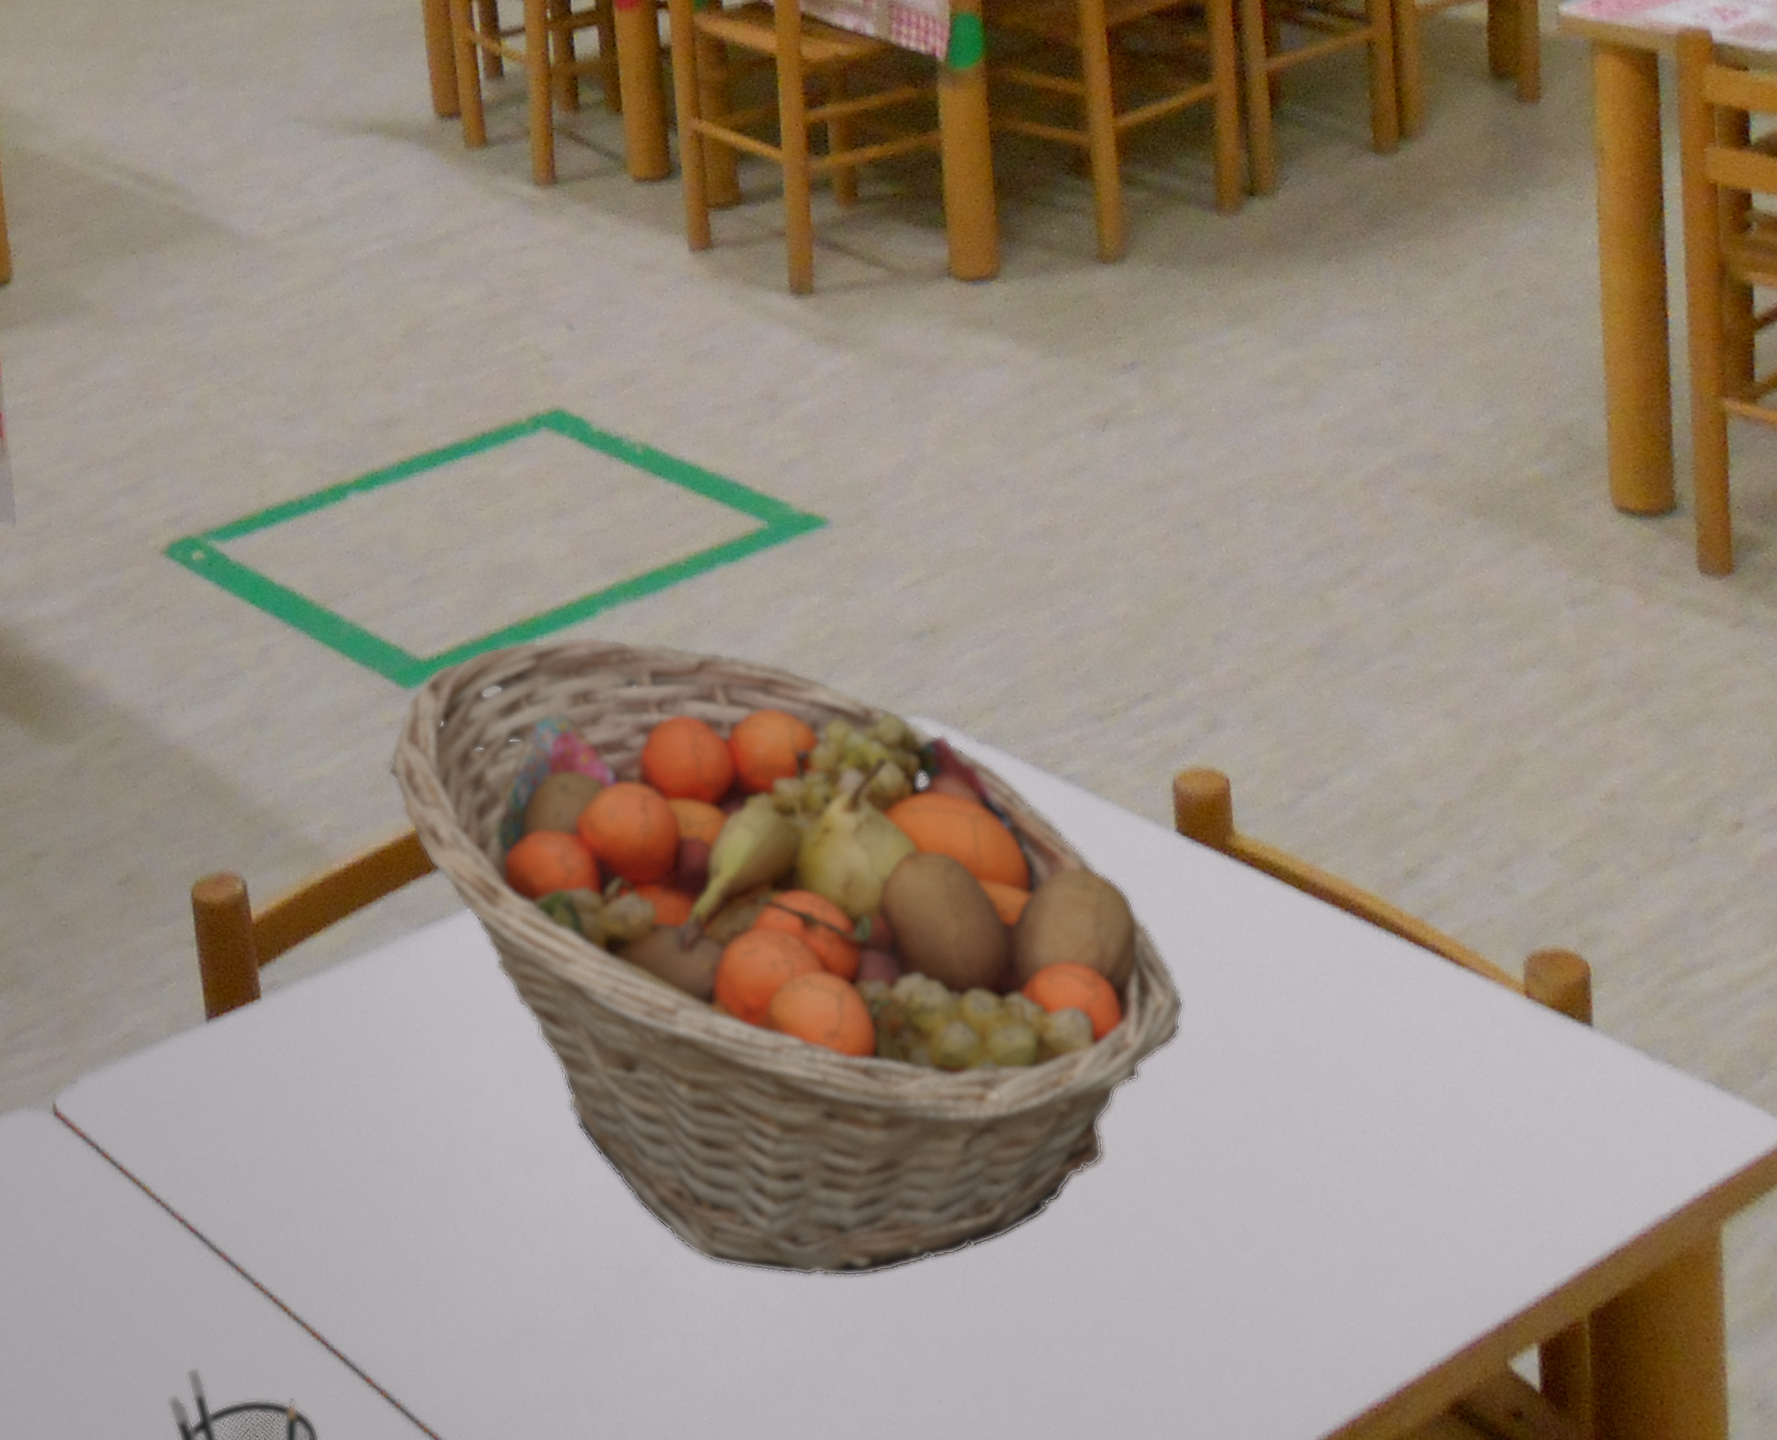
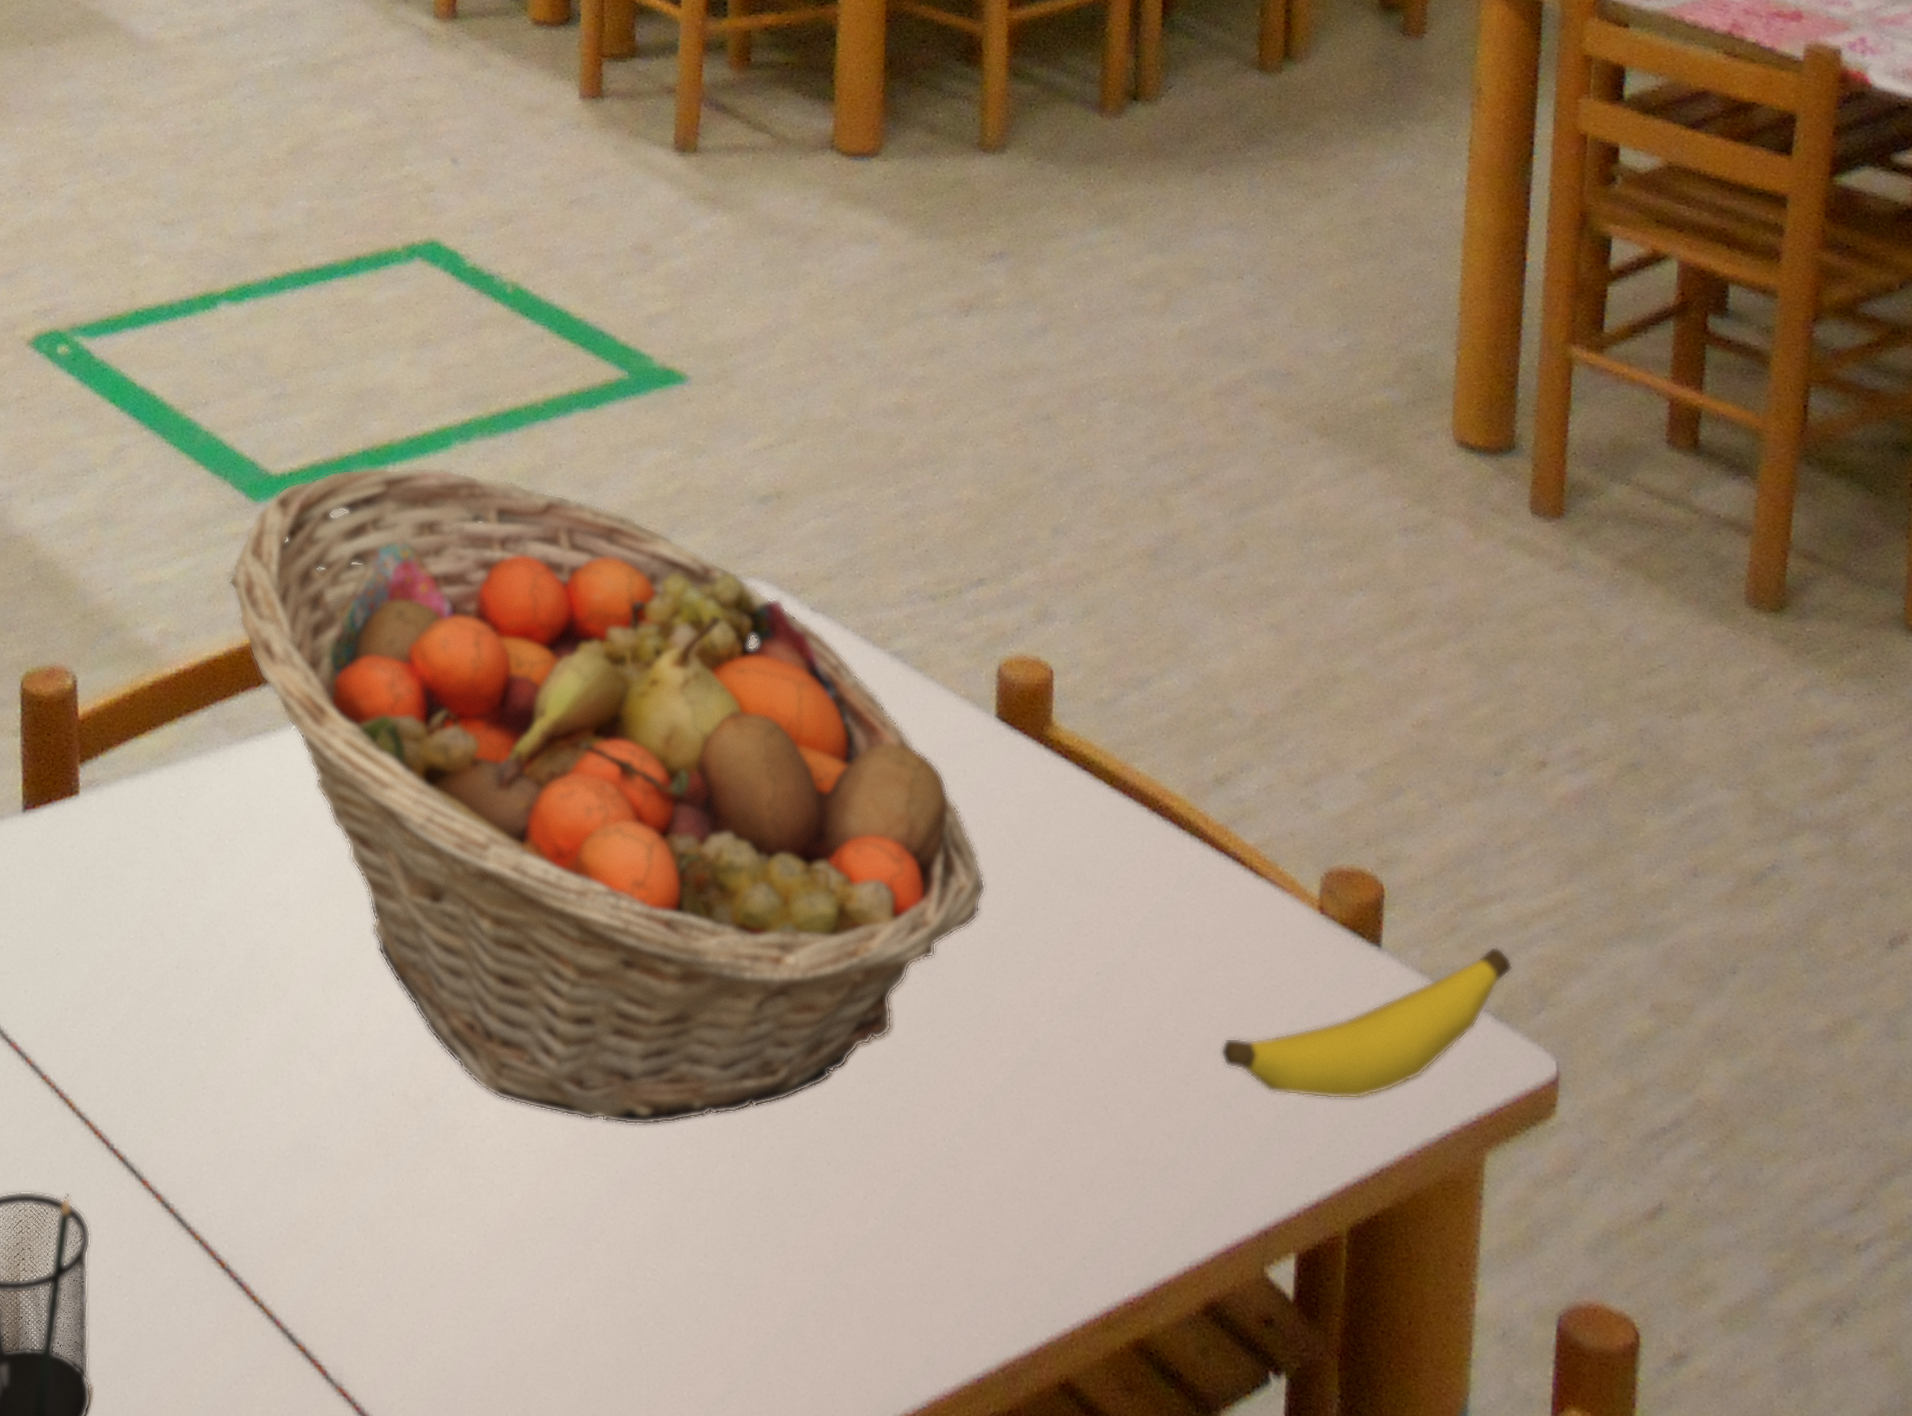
banana: none [1439,1014,1730,1185] -> present [1220,946,1513,1100]

